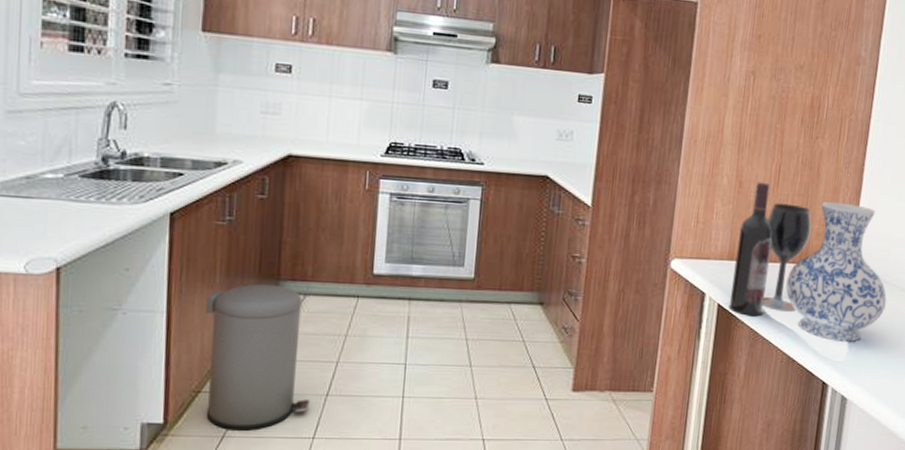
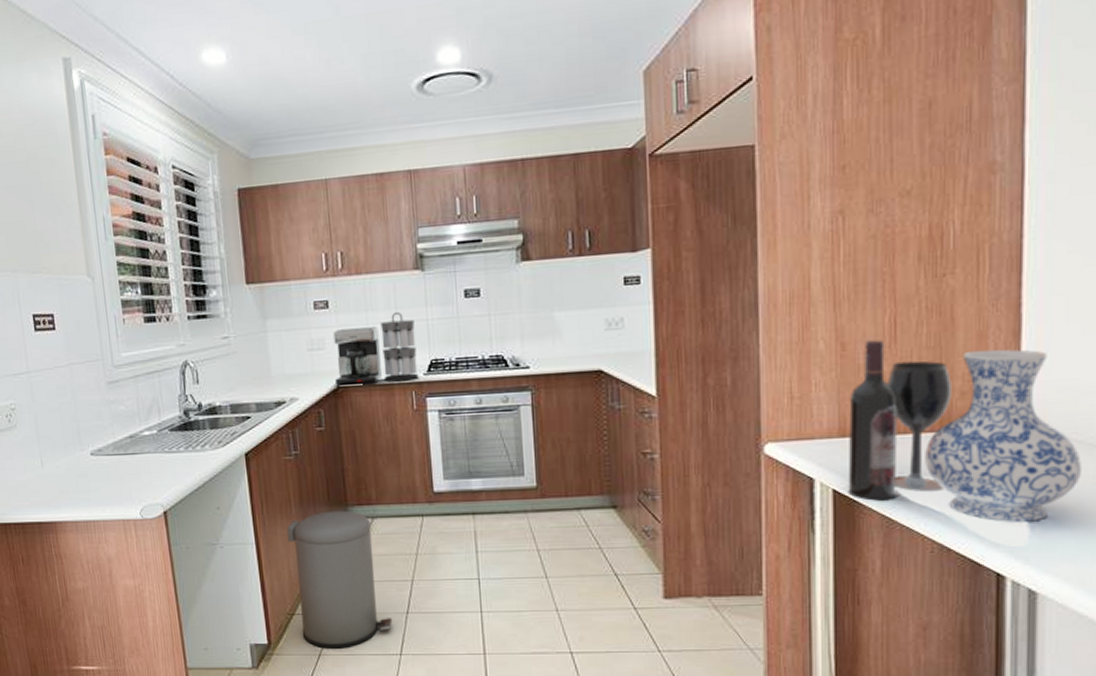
coffee maker: none [285,97,341,158] -> present [333,327,382,387]
spice rack: none [340,89,379,160] -> present [380,311,419,382]

